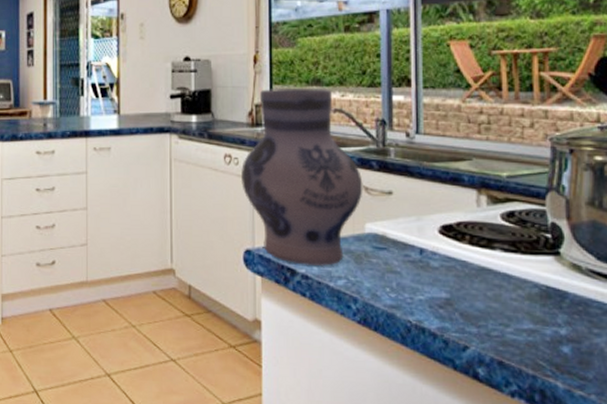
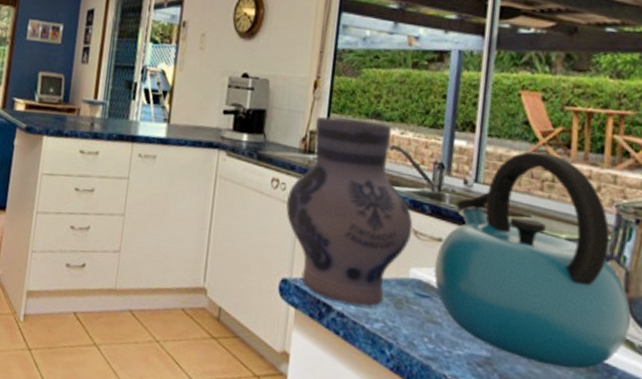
kettle: none [387,98,575,299] -> present [433,151,631,369]

